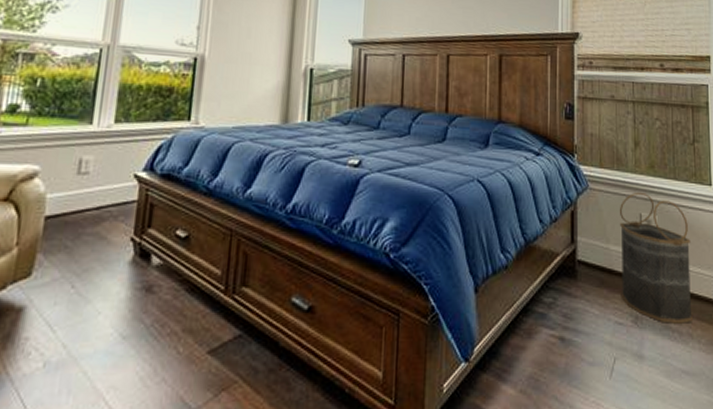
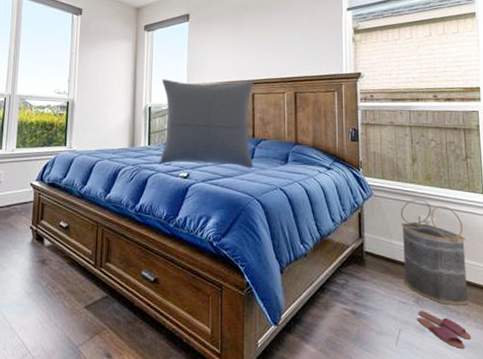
pillow: none [322,30,450,154] -> present [160,79,254,169]
slippers: none [635,332,694,377] -> present [417,310,471,349]

